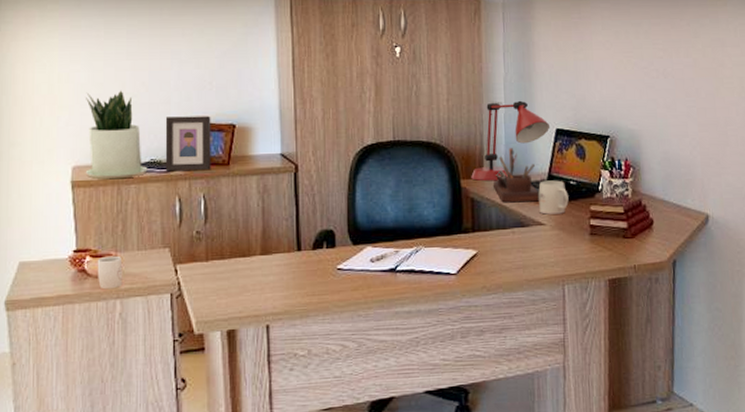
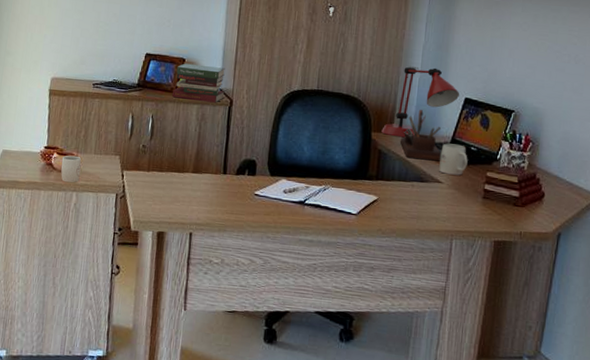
planter: present [85,90,148,180] -> none [61,17,110,93]
picture frame: present [165,116,211,172] -> none [124,45,166,95]
books: none [225,129,288,172] -> present [172,63,225,103]

